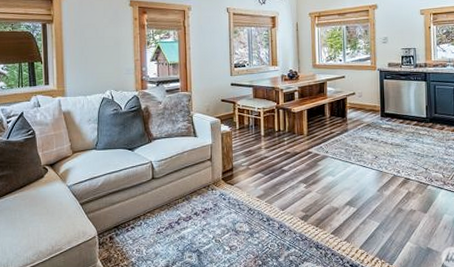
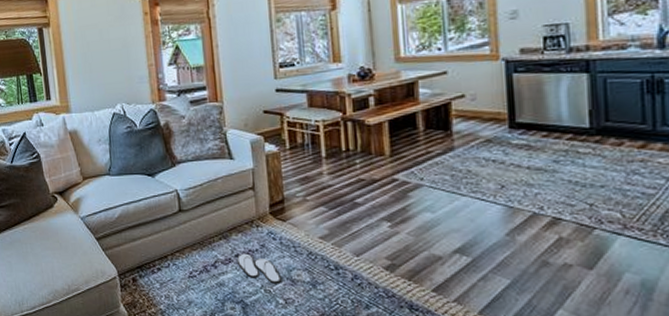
slippers: none [195,211,229,235] -> present [236,253,282,284]

